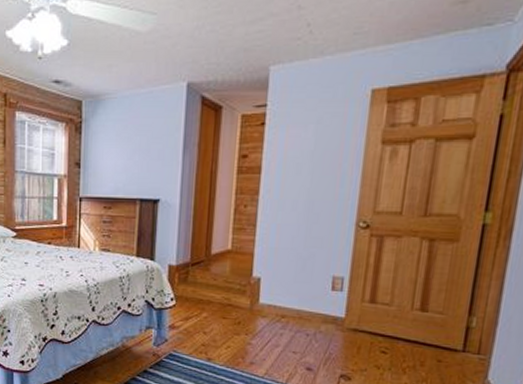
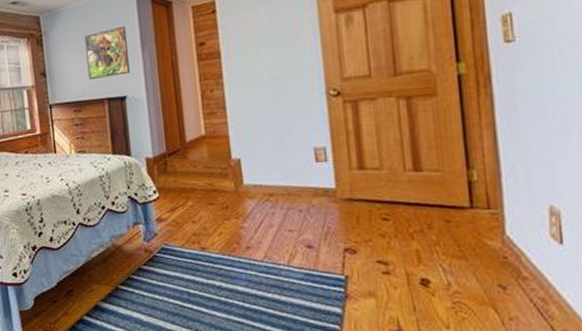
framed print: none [124,125,170,177] -> present [84,25,130,79]

